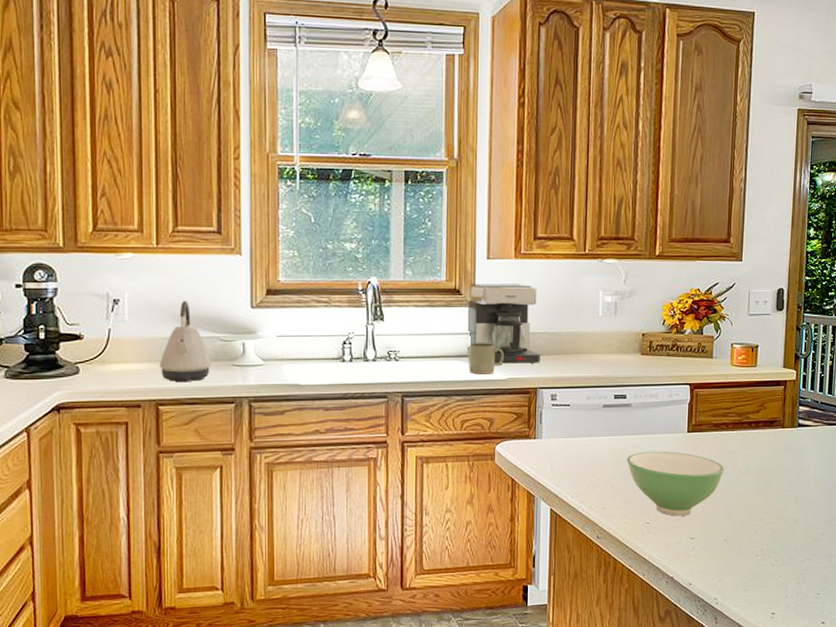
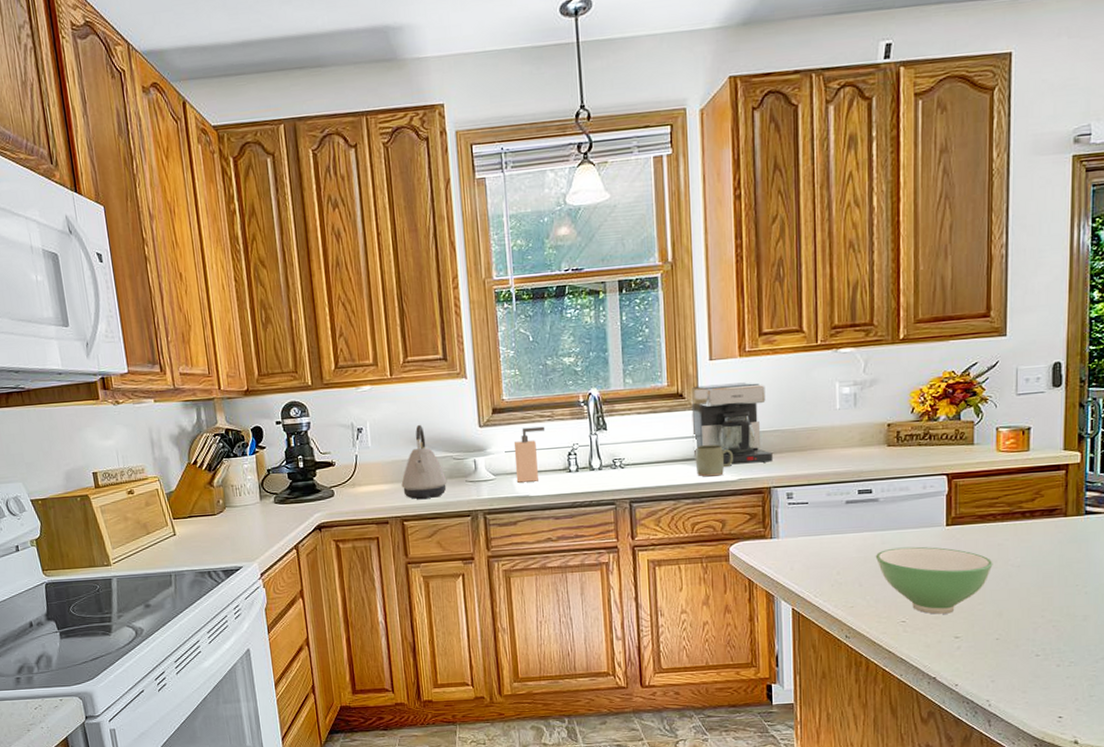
soap dispenser: none [286,312,321,370] -> present [513,426,545,483]

